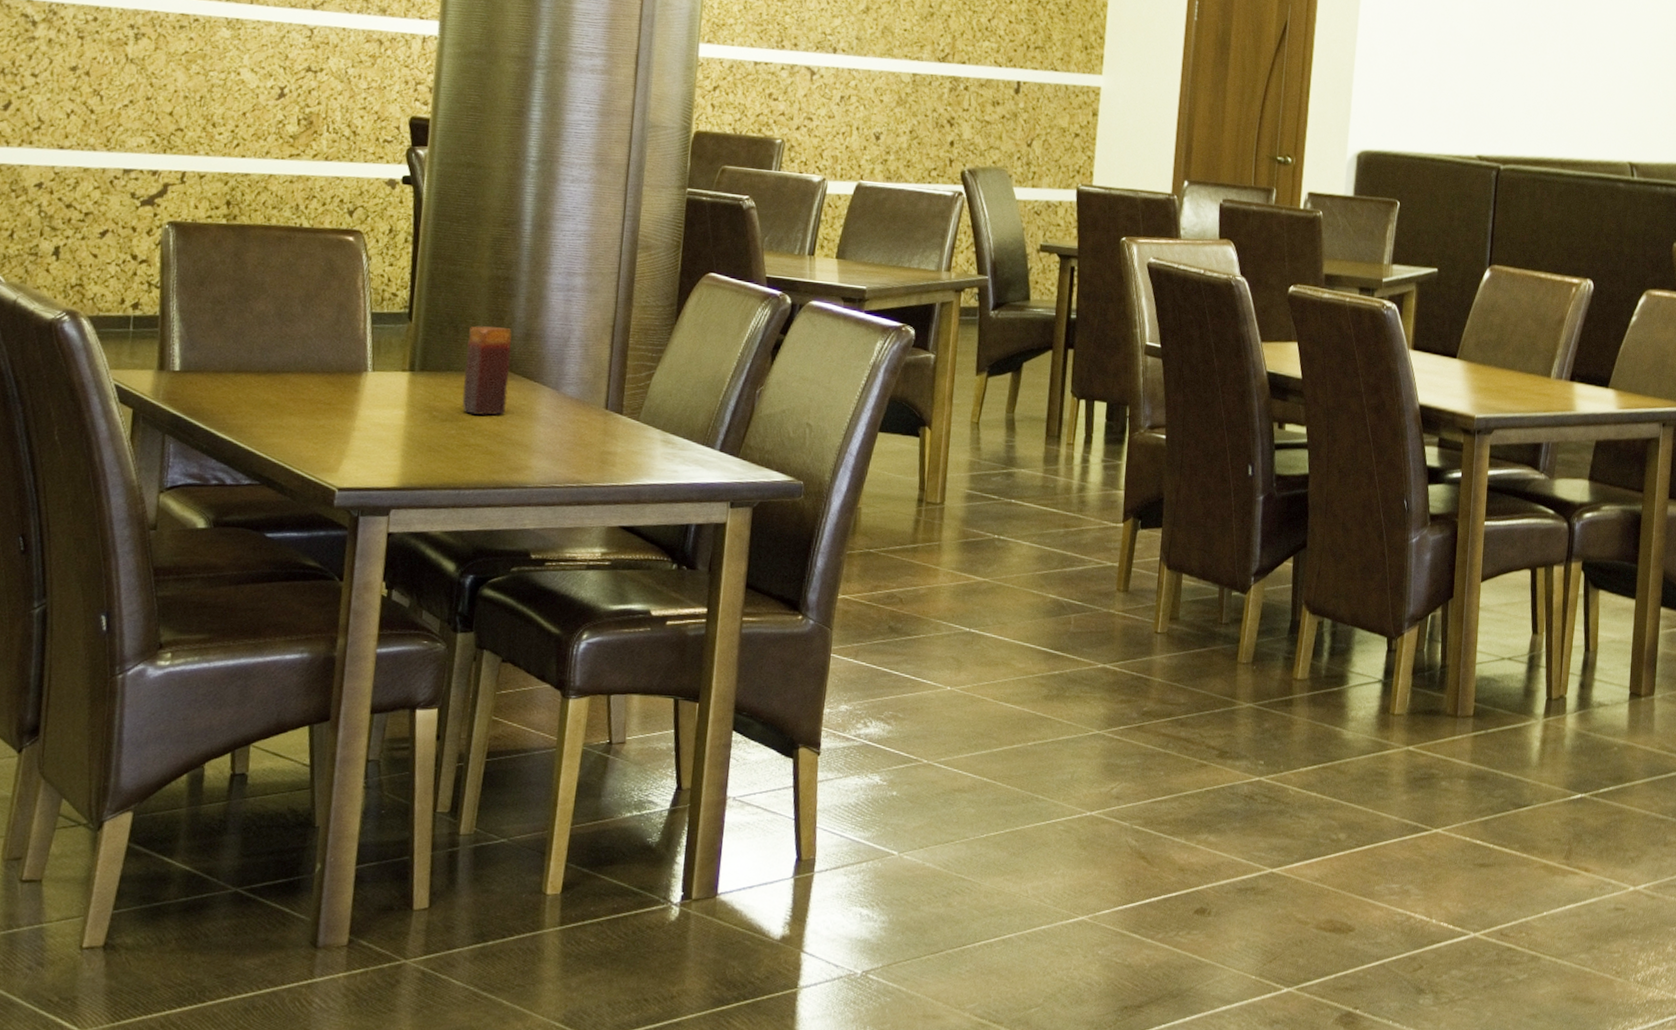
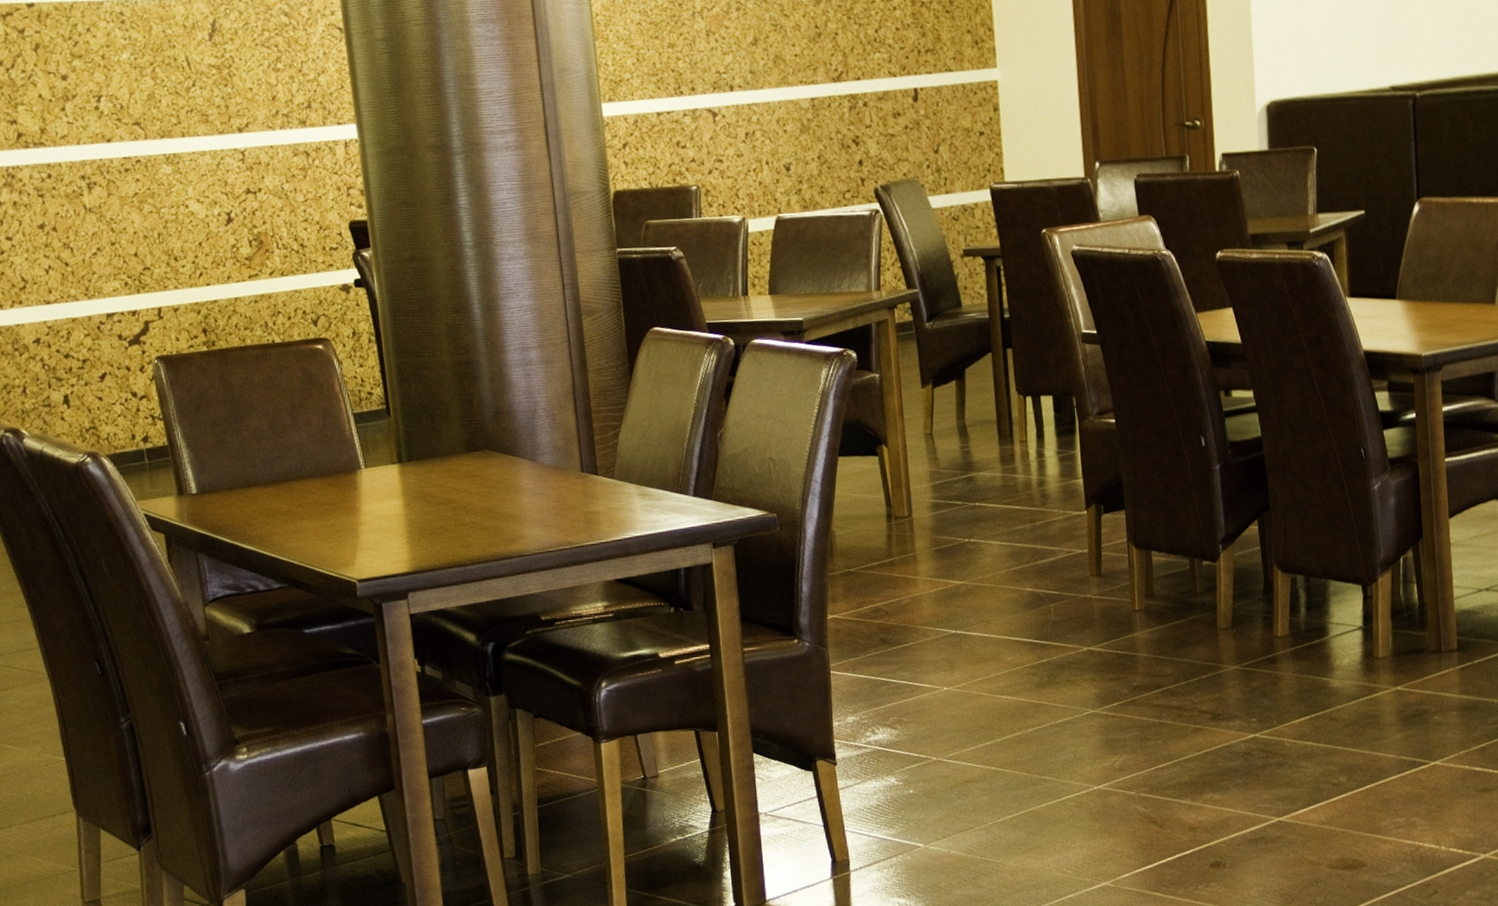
candle: present [462,326,512,415] -> none [444,409,491,495]

